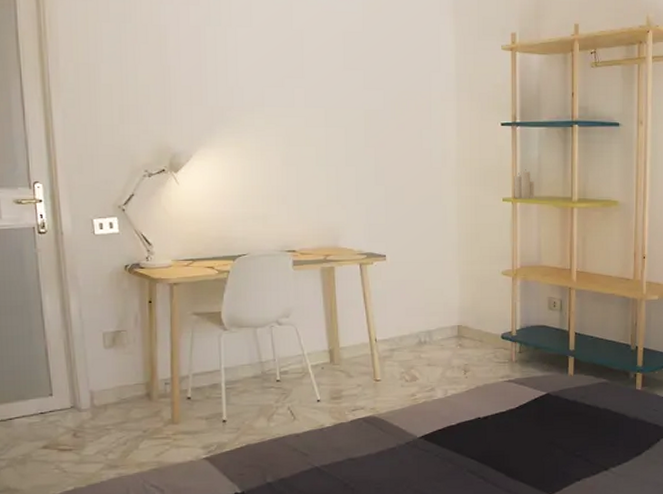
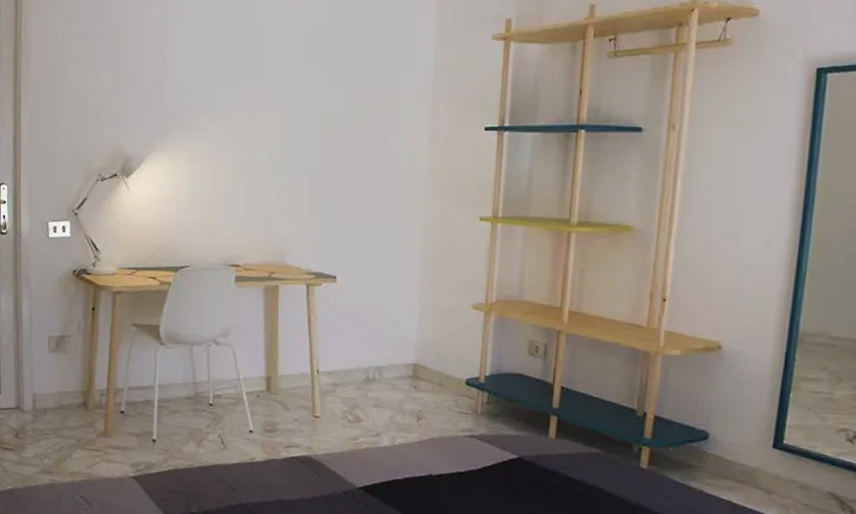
candle: present [514,169,535,199] -> none [494,183,522,220]

